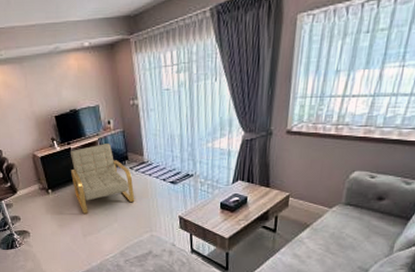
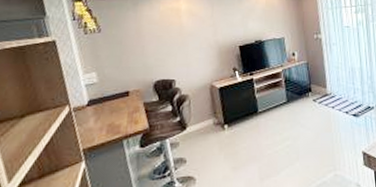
armchair: present [70,144,135,214] -> none [251,75,318,152]

